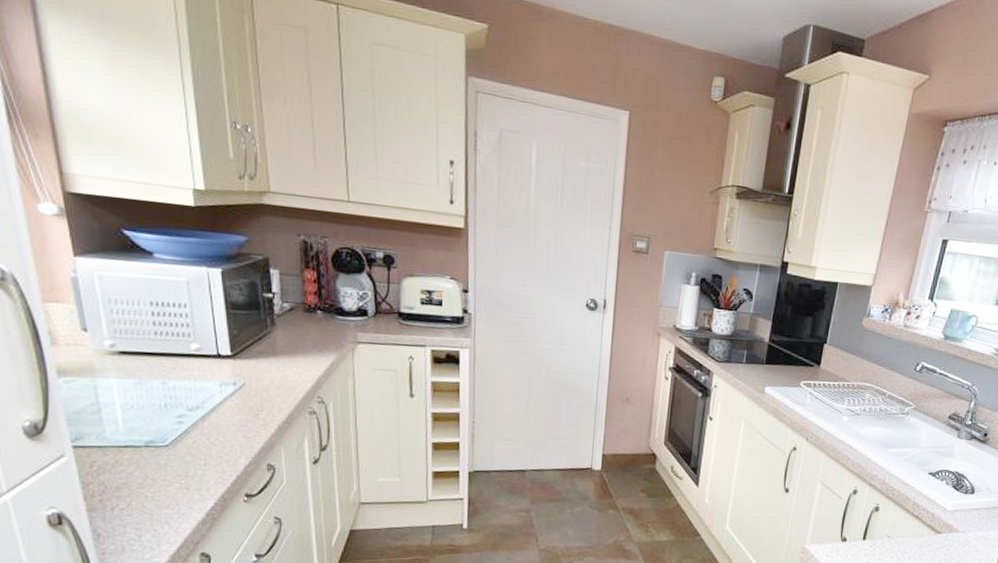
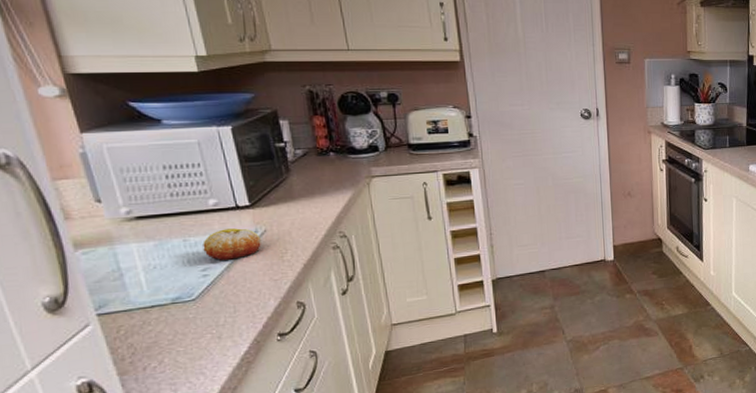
fruit: none [181,376,238,410] -> present [203,228,261,260]

